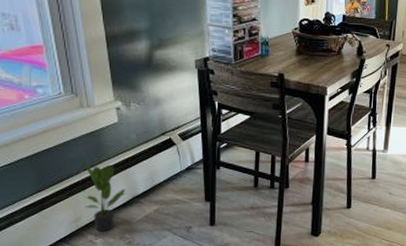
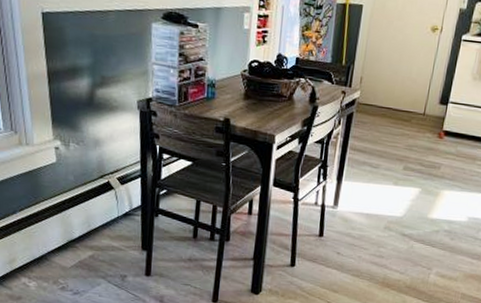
potted plant: present [80,161,126,232] -> none [17,200,62,276]

